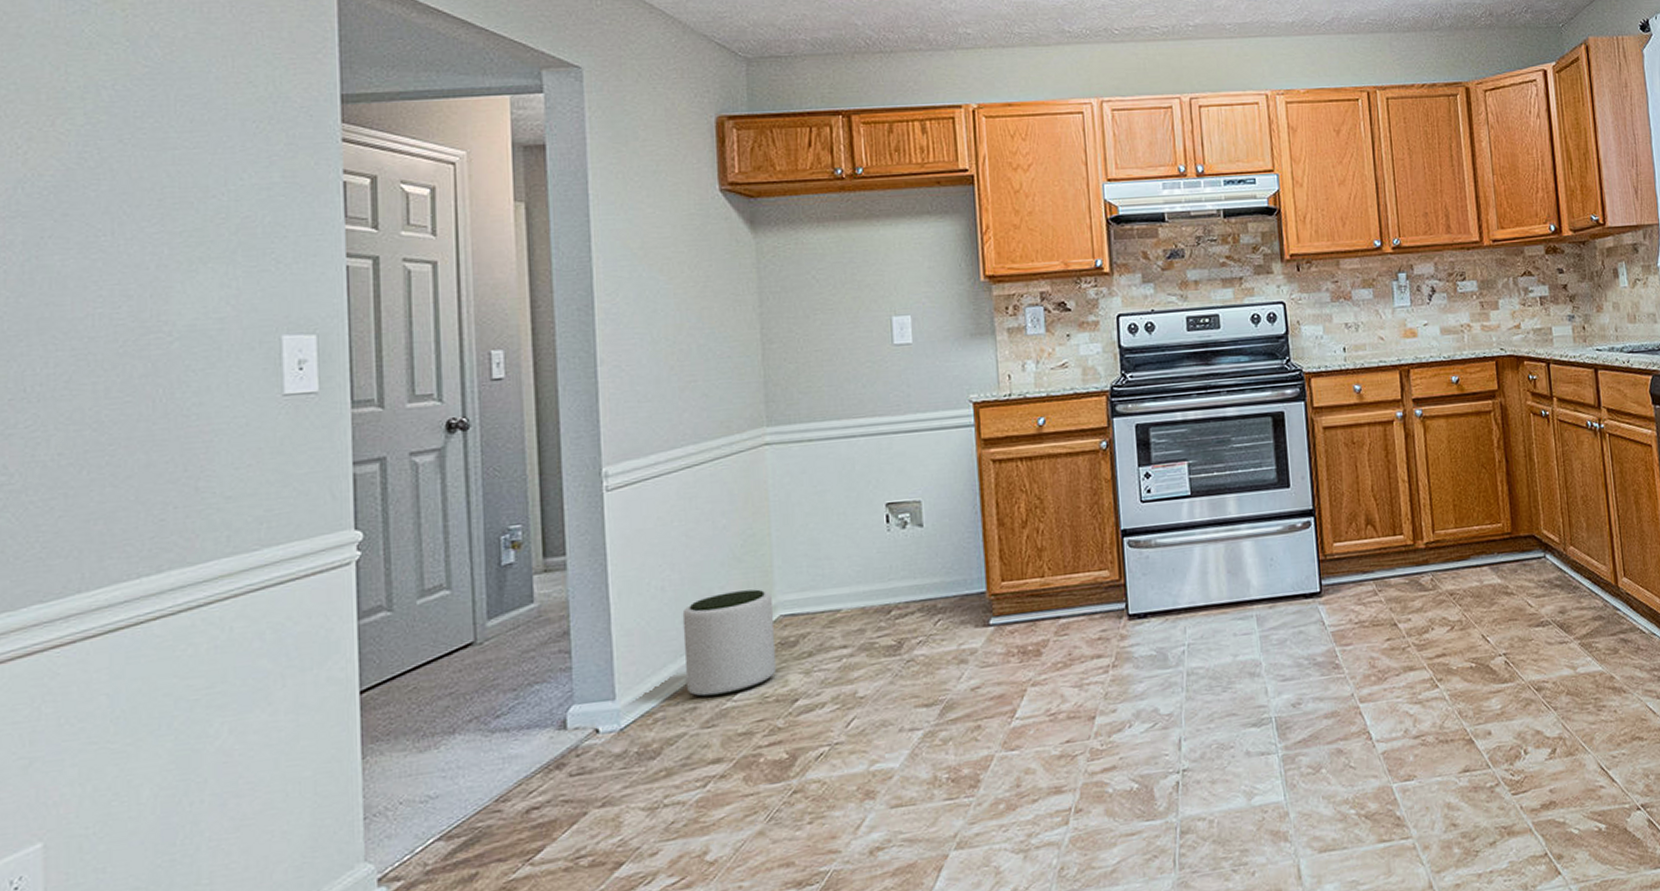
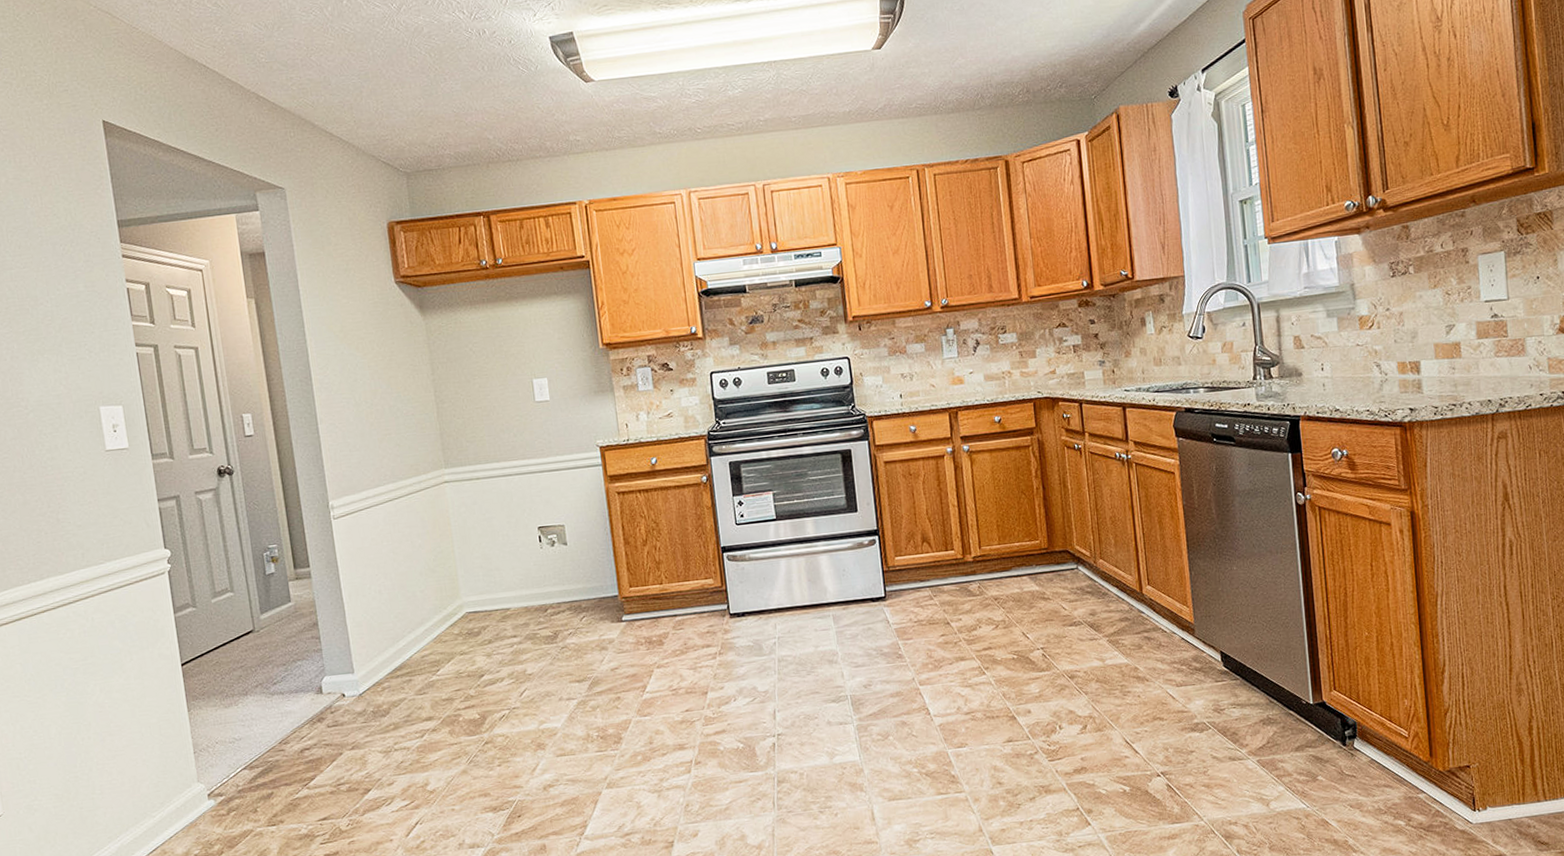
plant pot: present [682,589,777,697] -> none [395,592,467,672]

